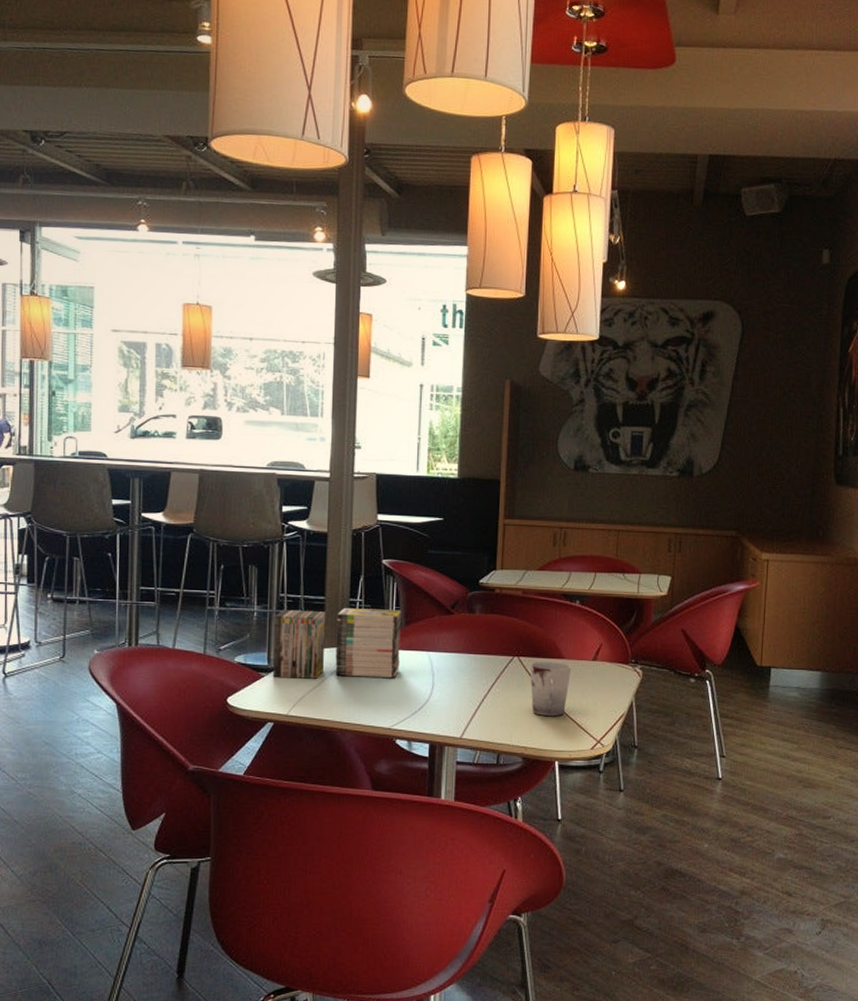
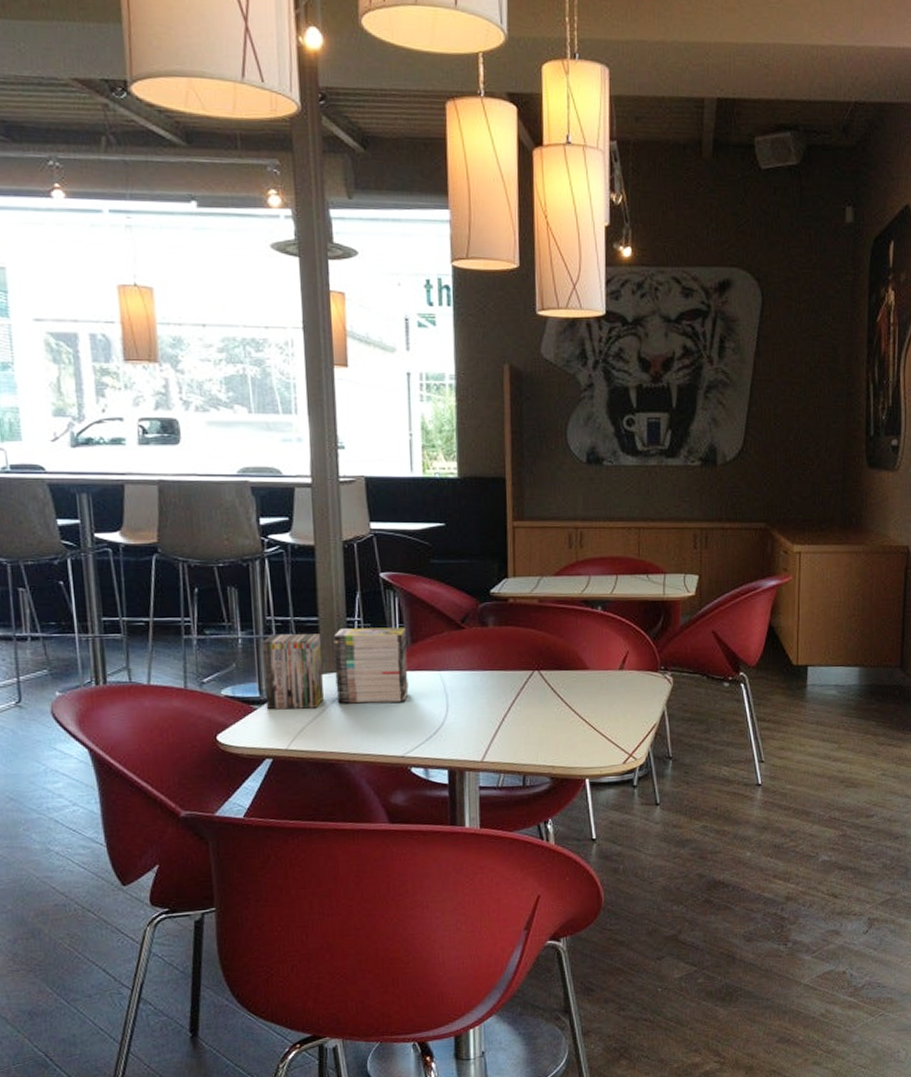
cup: present [530,661,572,716] -> none [552,673,598,732]

